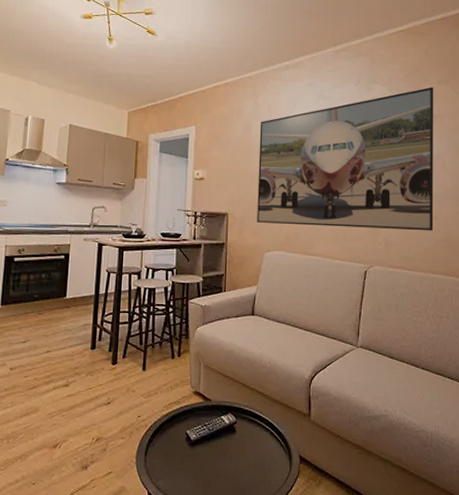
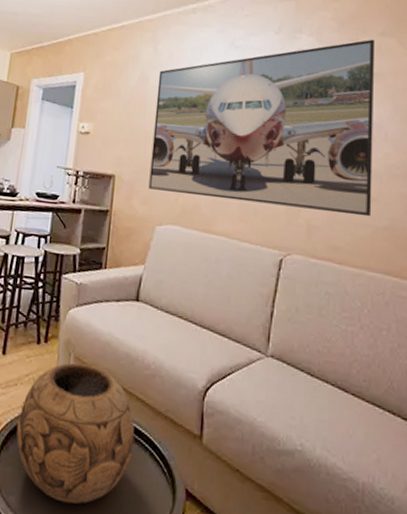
decorative bowl: none [159,370,258,480] -> present [16,362,135,504]

